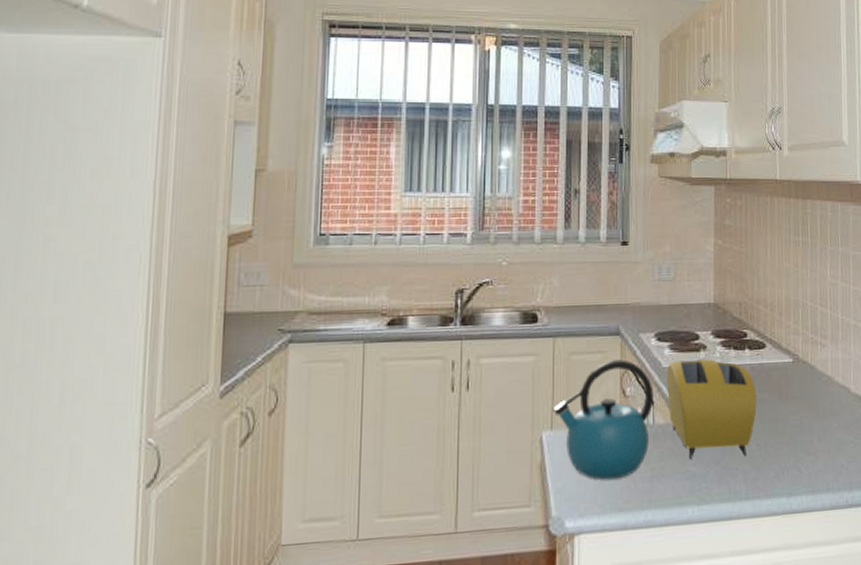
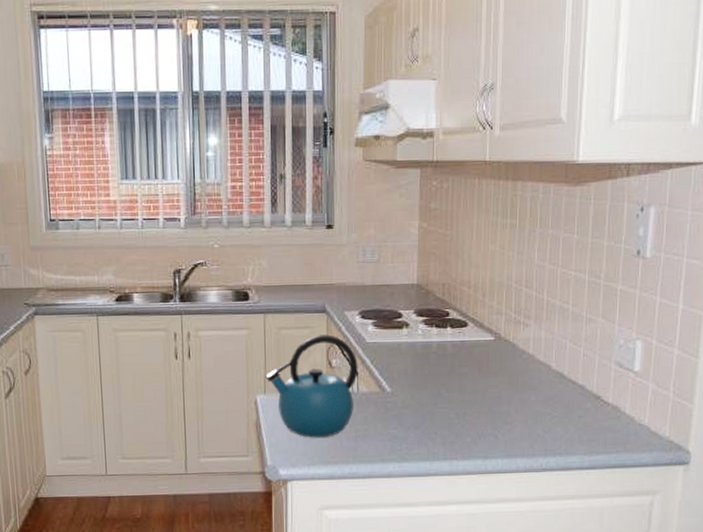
toaster: present [667,358,757,460] -> none [371,335,457,424]

